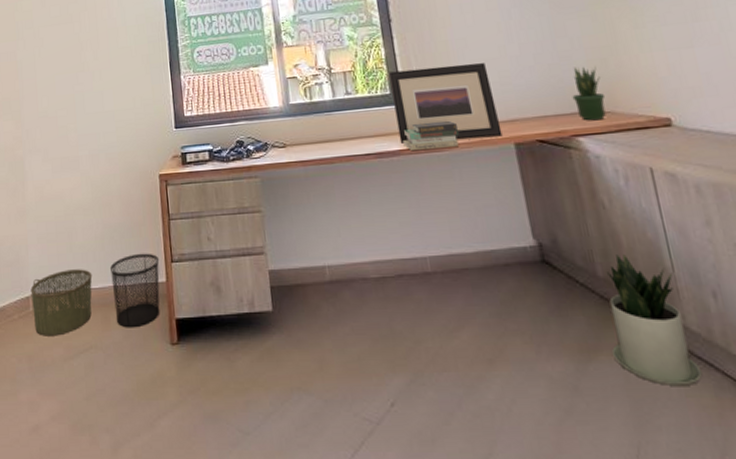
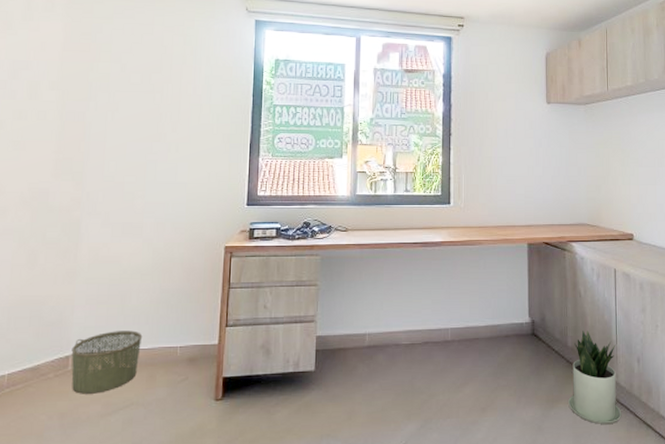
waste bin: present [109,253,160,328] -> none [162,317,214,386]
picture frame: present [388,63,503,144] -> none [442,177,520,237]
books: present [403,120,460,152] -> none [445,221,489,243]
planter: present [572,66,606,121] -> none [573,189,595,231]

